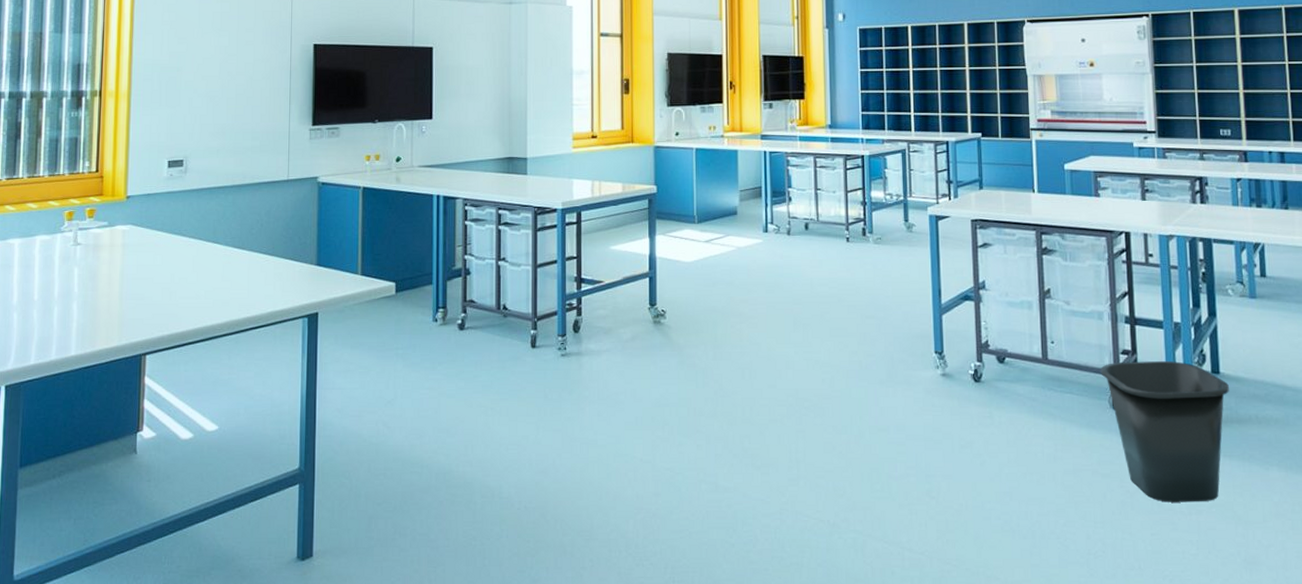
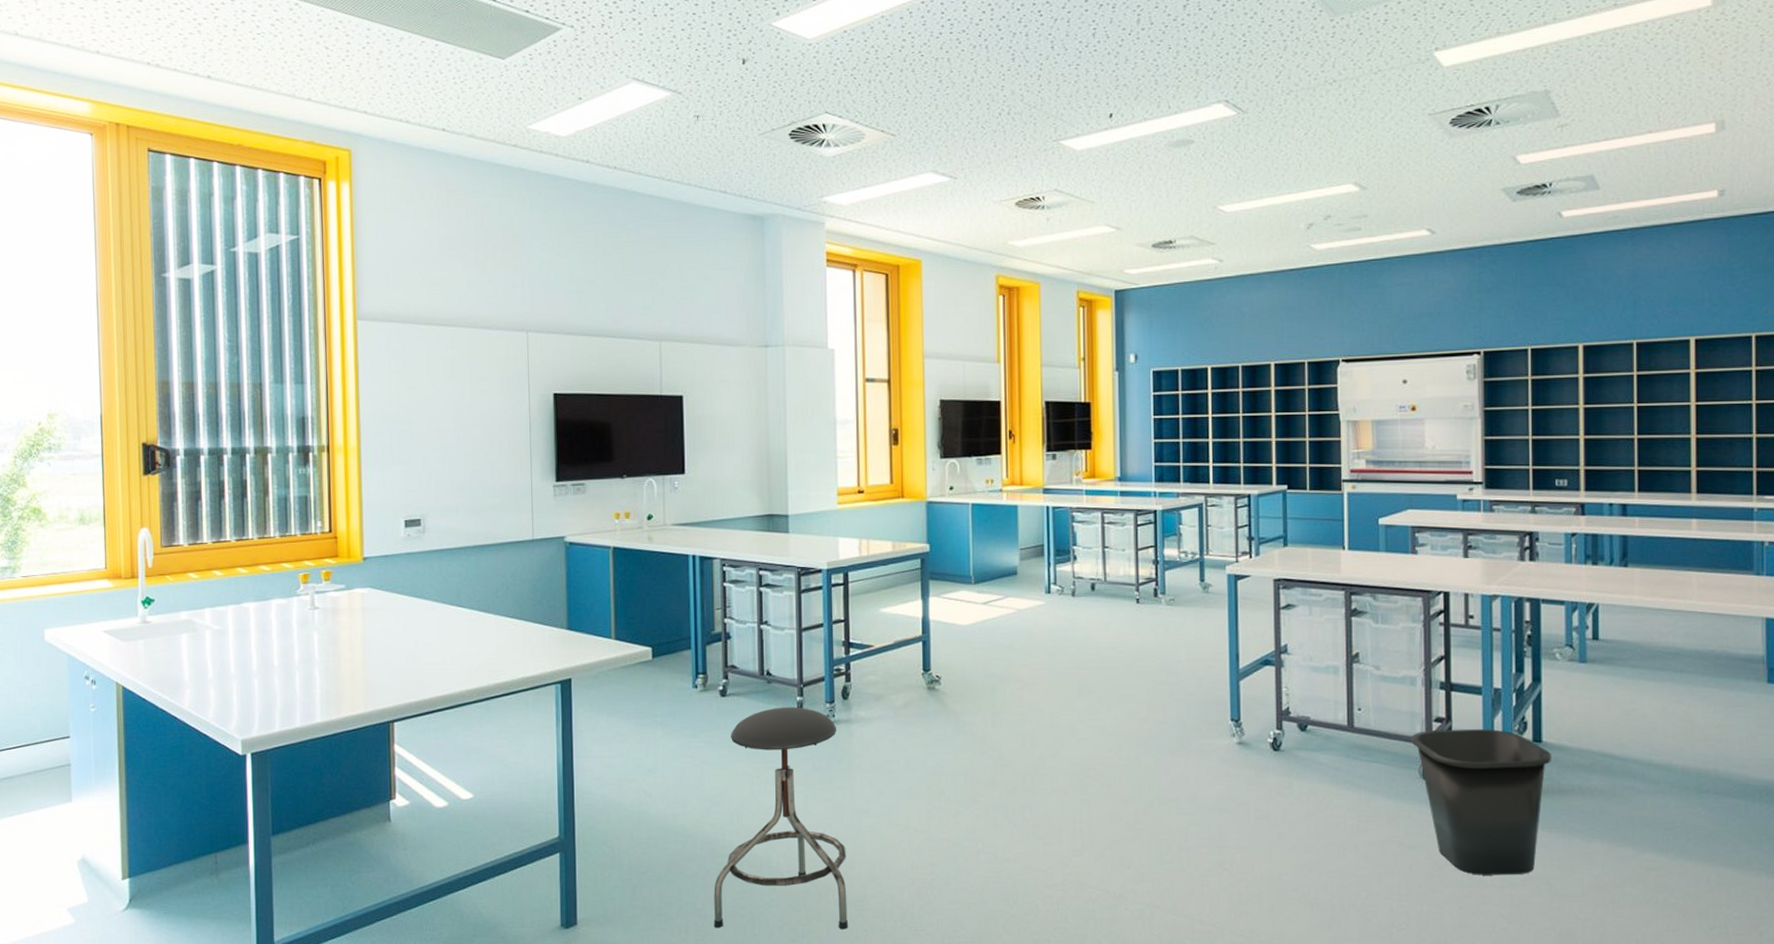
stool: none [445,340,576,560] -> present [713,707,849,929]

